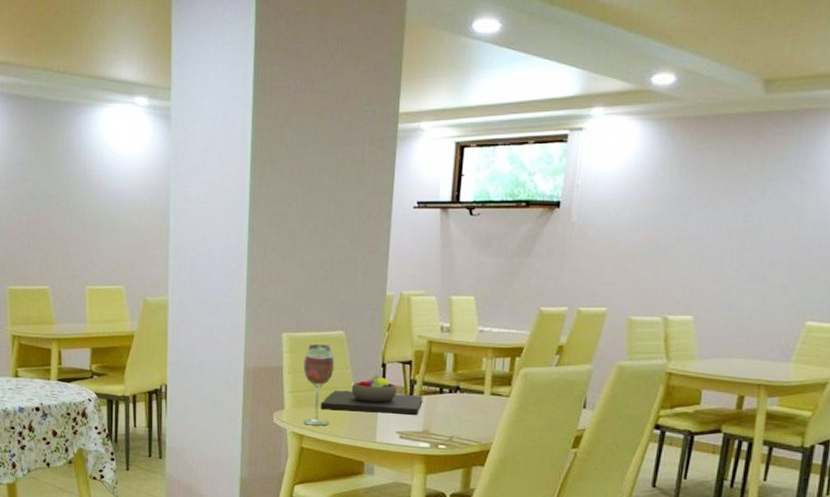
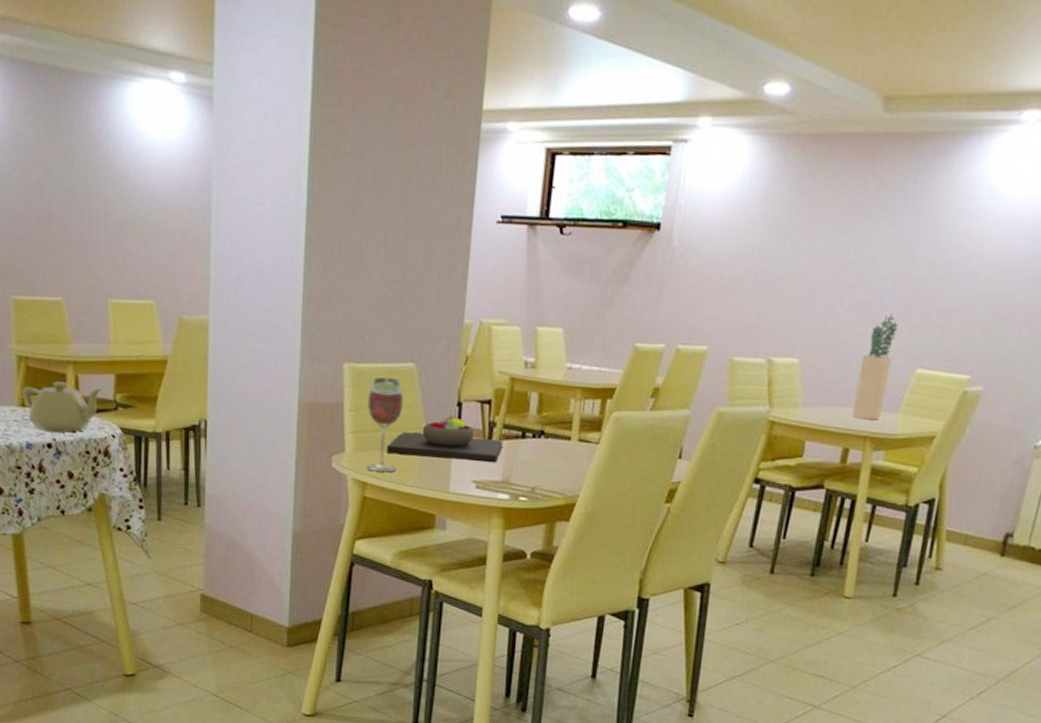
teapot: none [15,355,81,398] -> present [22,381,102,433]
vase: none [745,272,787,370] -> present [851,313,899,421]

